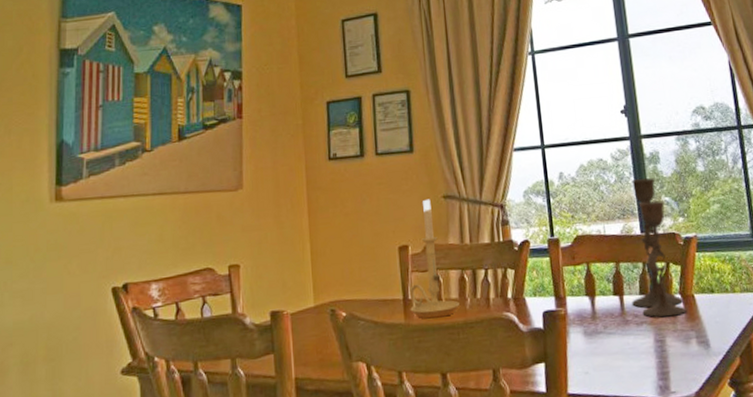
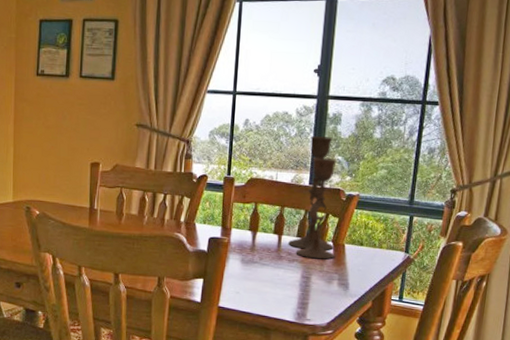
candle holder: present [408,199,459,319] -> none [94,125,138,229]

